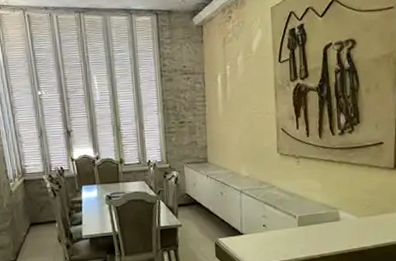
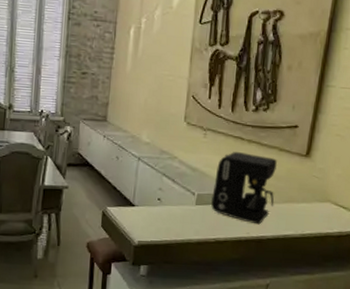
coffee maker: none [311,173,371,237] -> present [210,152,278,225]

